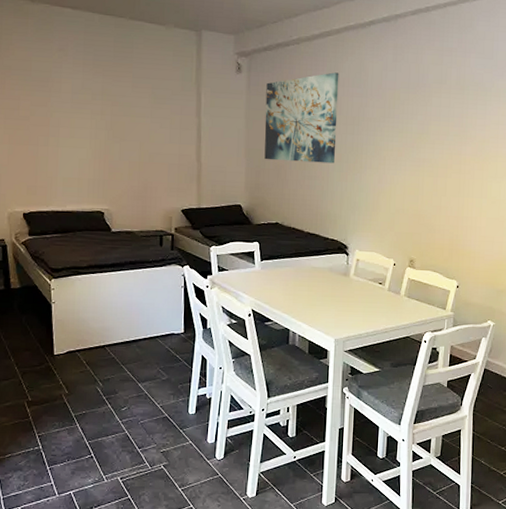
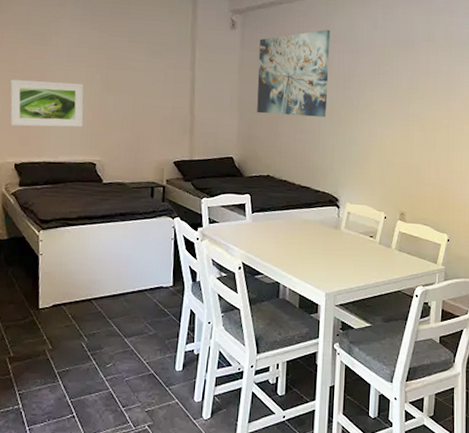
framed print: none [15,128,90,176] -> present [10,80,84,127]

